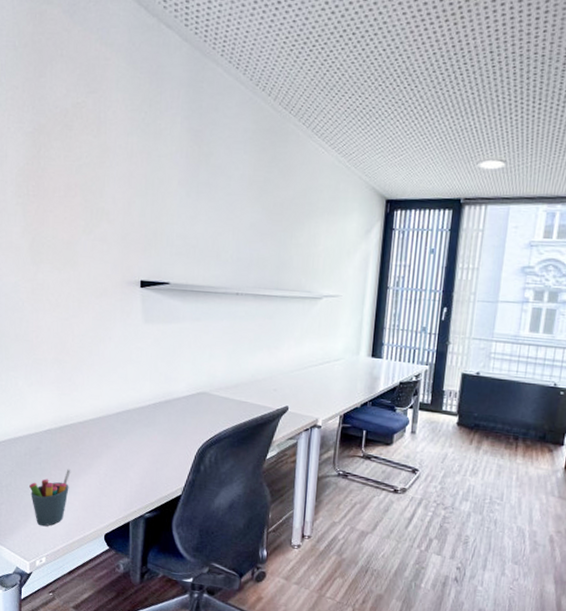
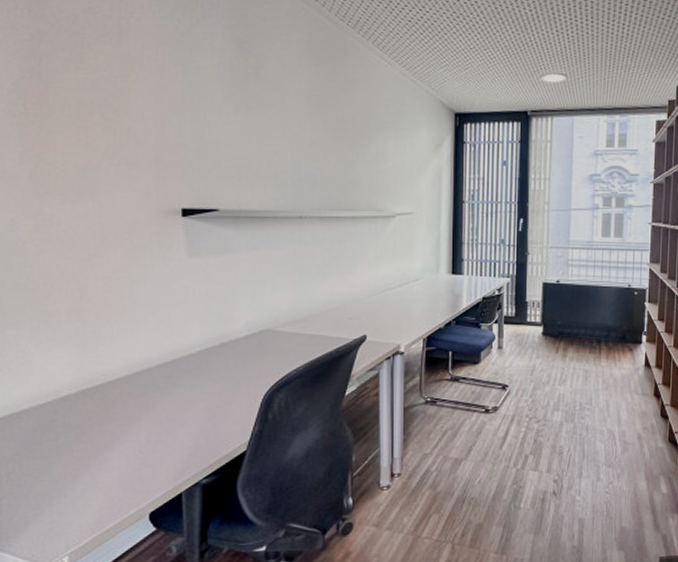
pen holder: present [29,468,71,527] -> none [42,440,99,518]

